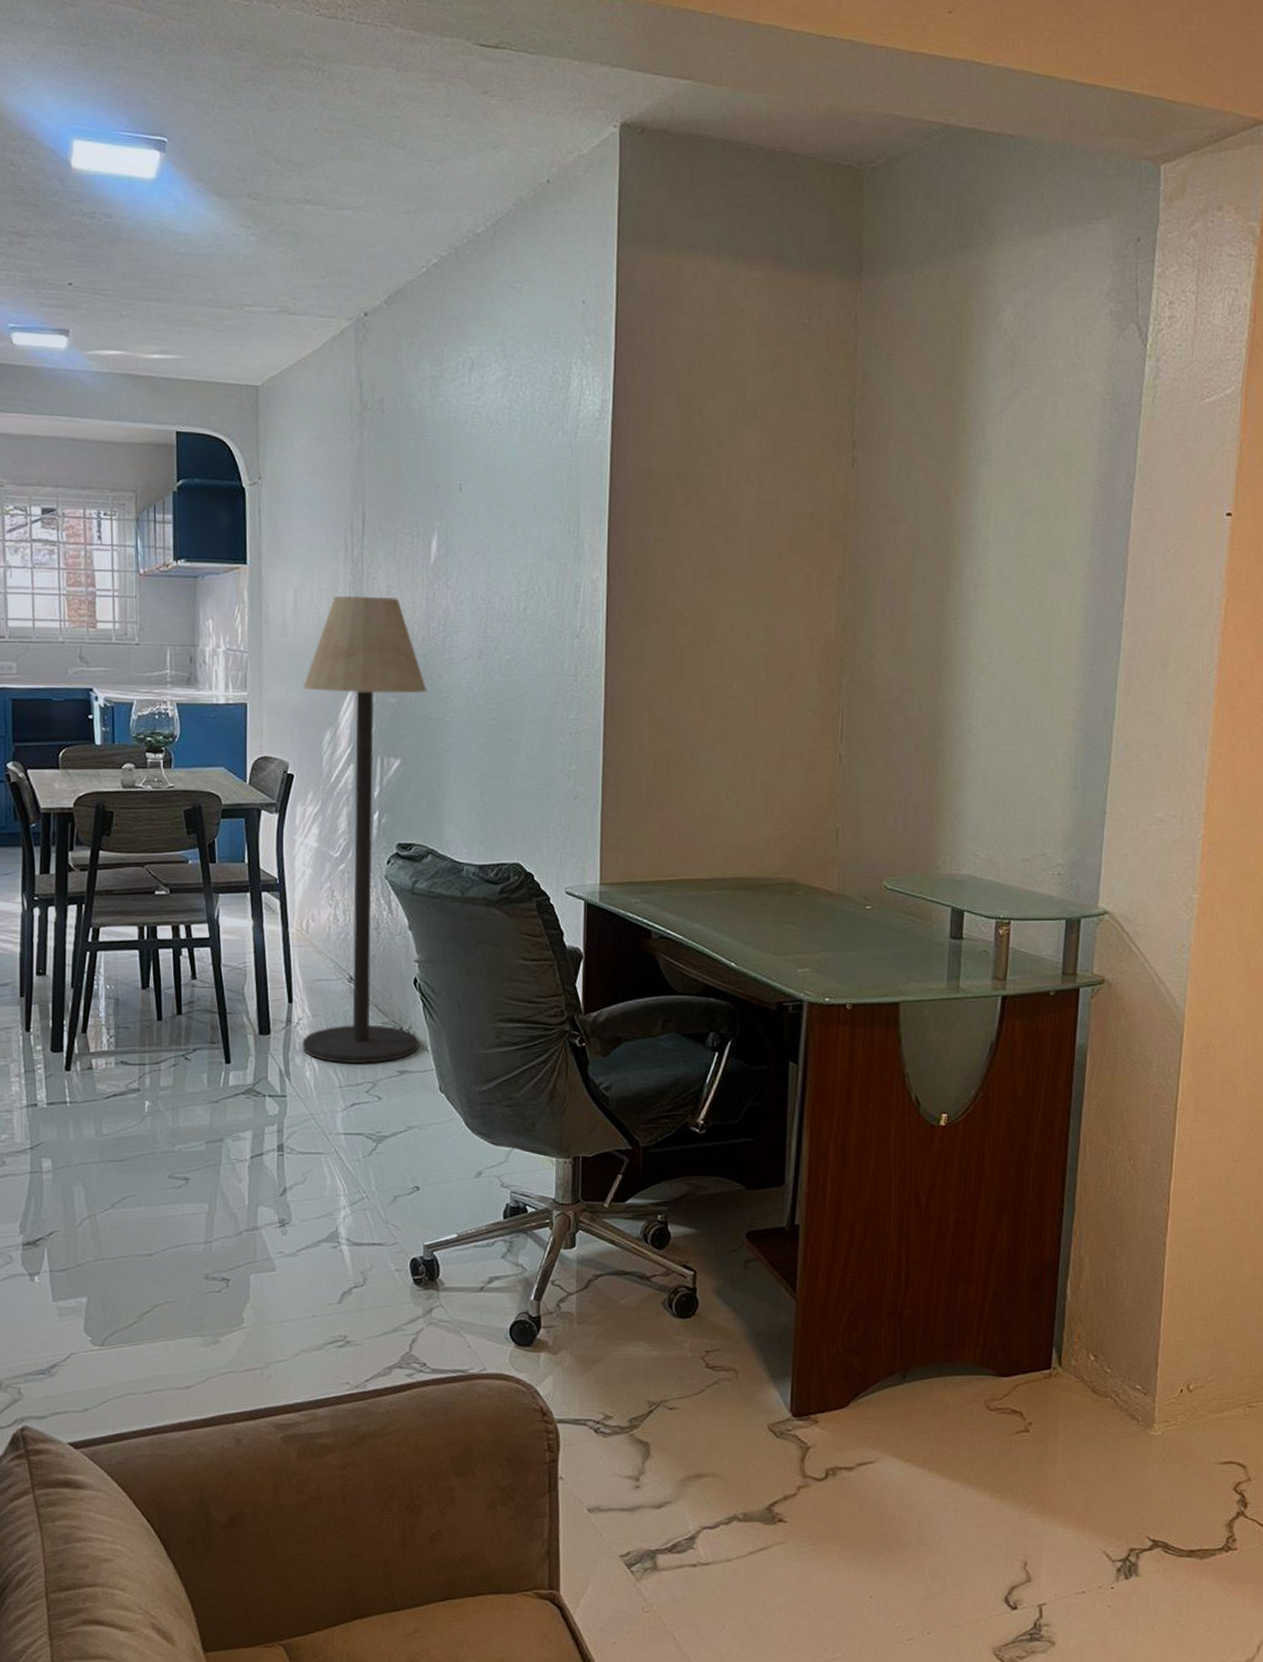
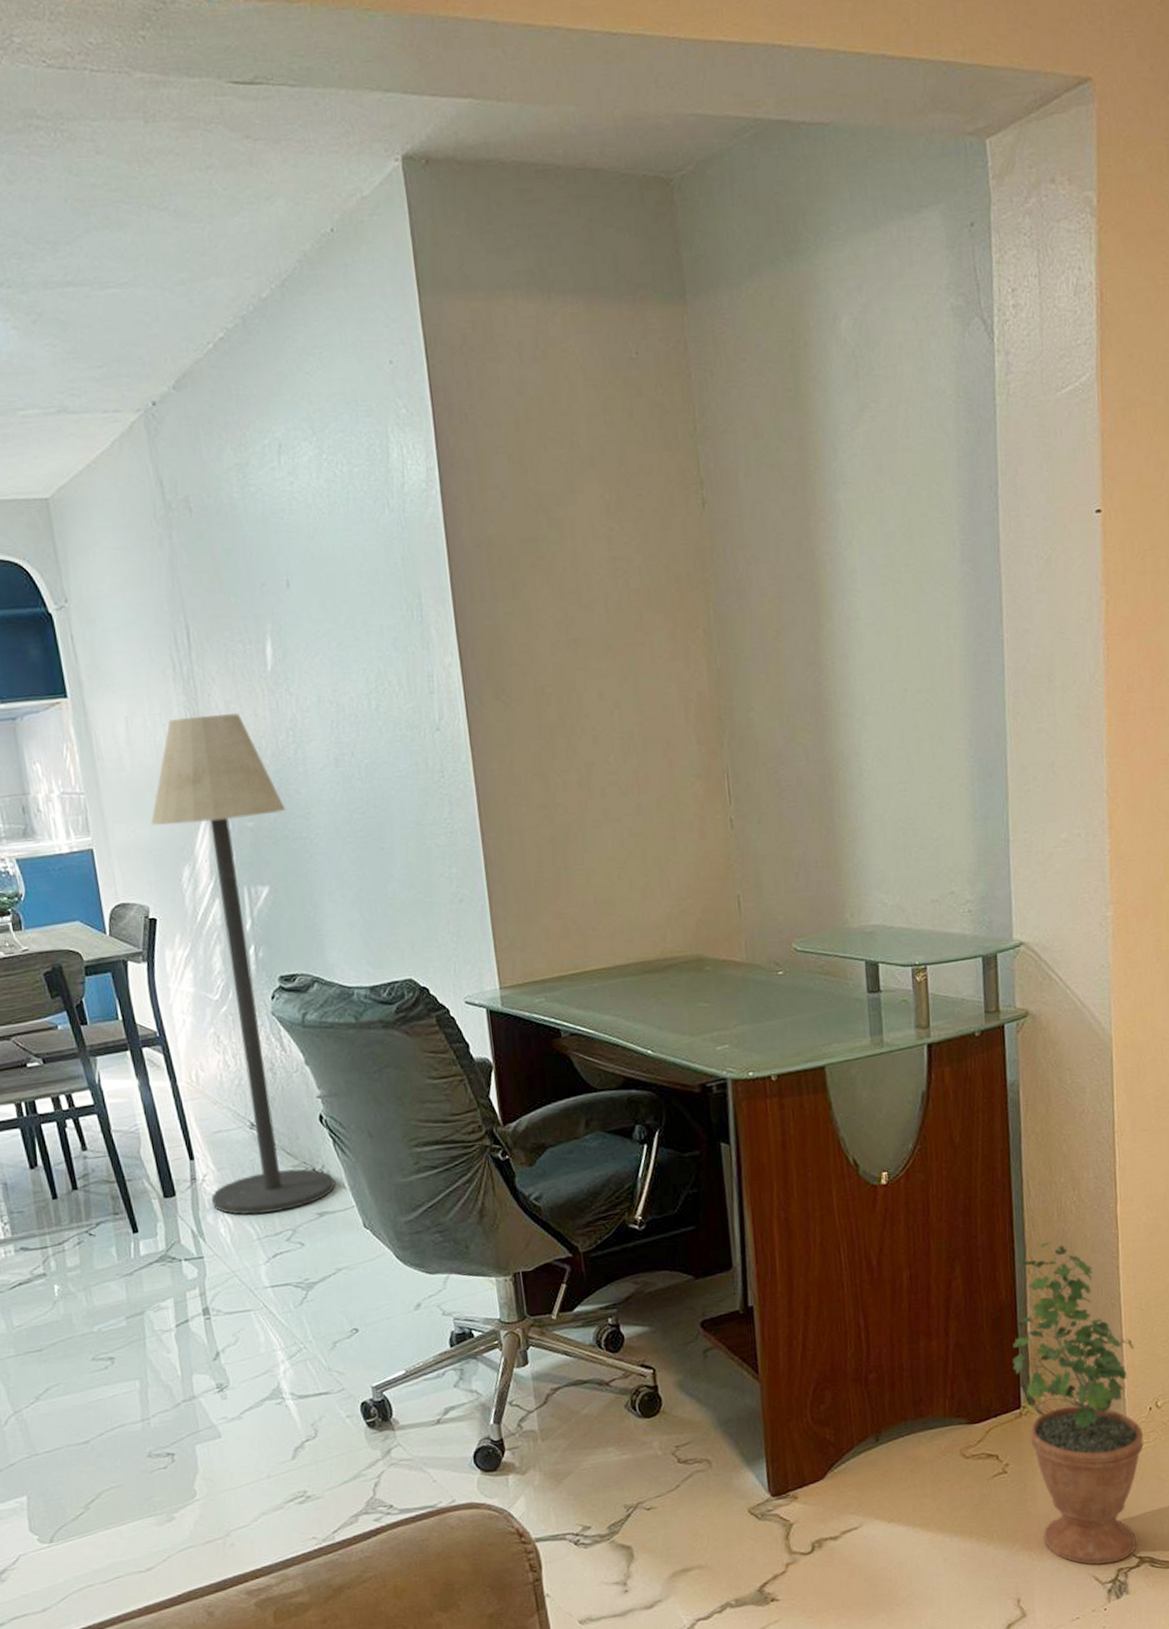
potted plant: none [1047,1207,1172,1542] -> present [1012,1241,1144,1565]

